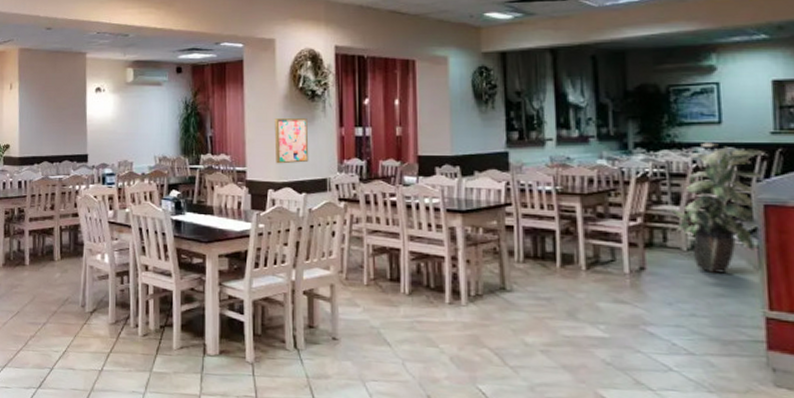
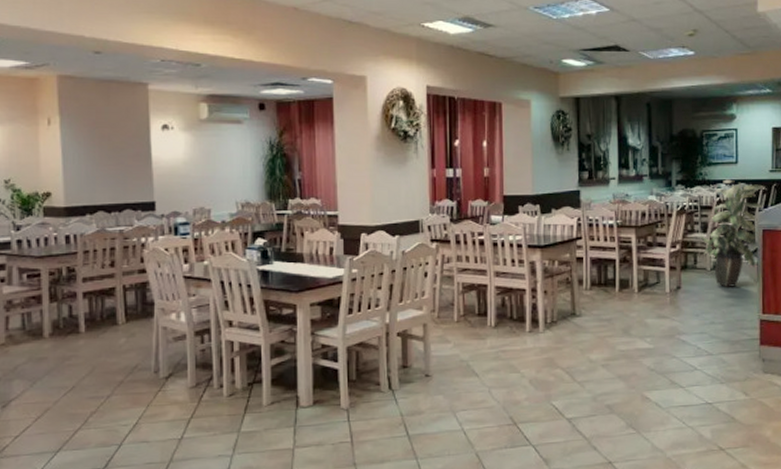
wall art: present [274,119,309,164] -> none [367,160,402,207]

